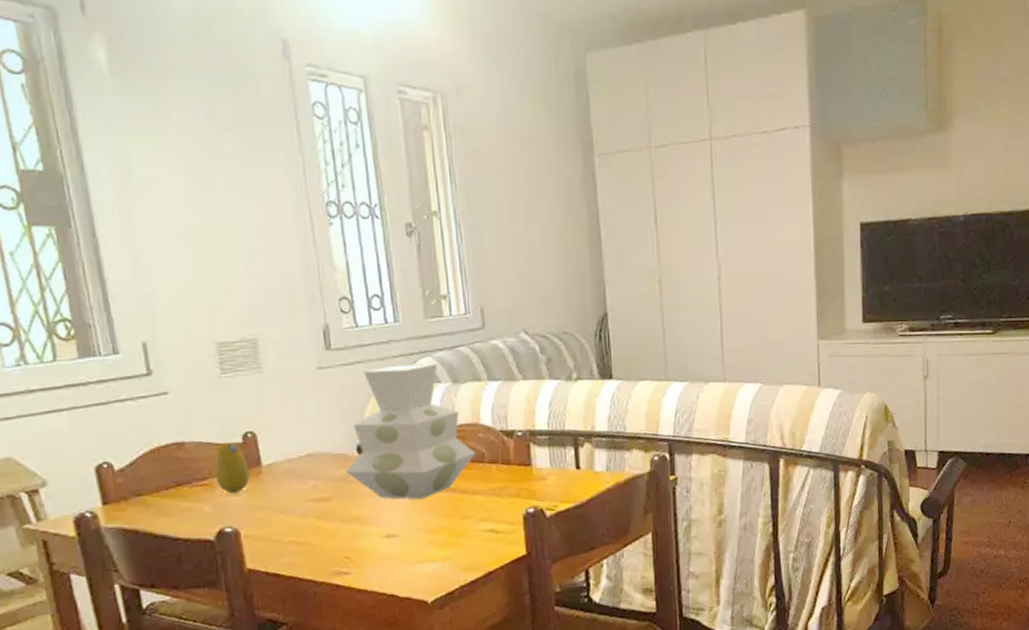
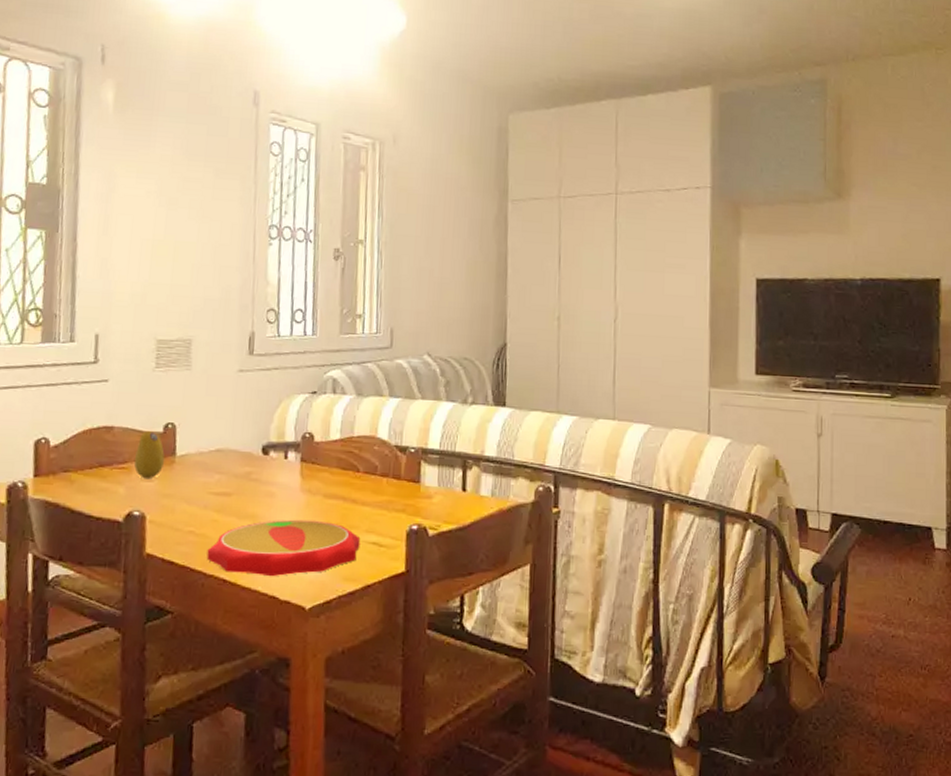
plate: none [314,515,477,577] -> present [206,519,361,577]
vase: present [345,364,476,500] -> none [248,374,370,505]

